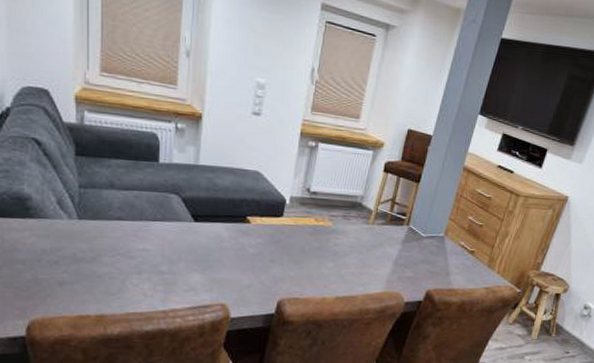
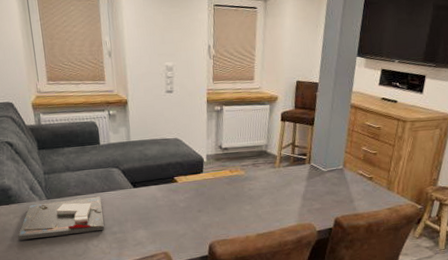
board game: none [32,222,151,268] -> present [18,196,104,241]

